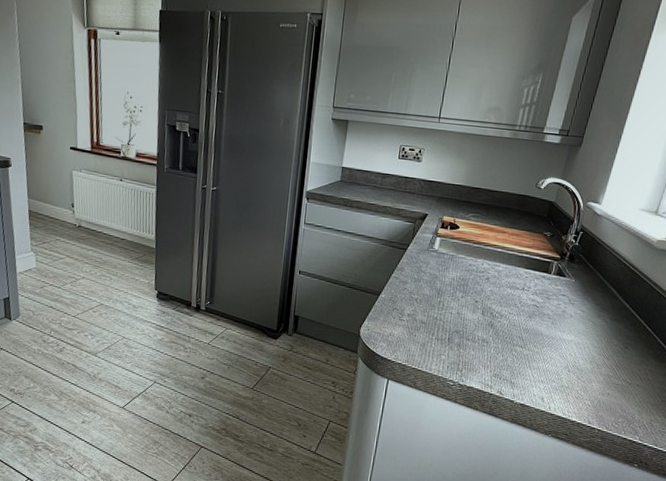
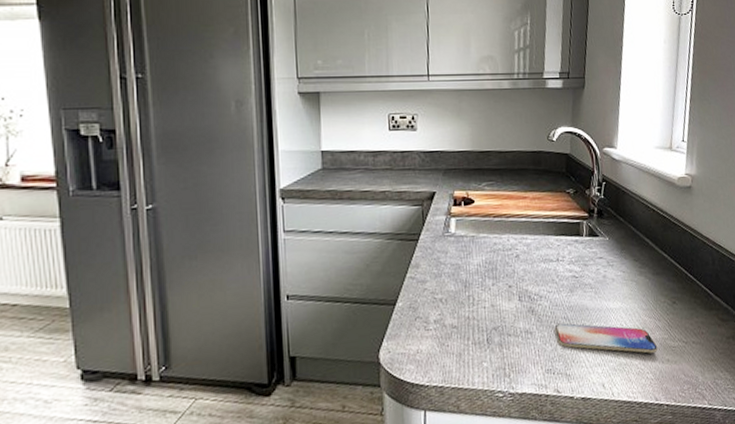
smartphone: none [509,340,601,385] -> present [555,323,658,354]

